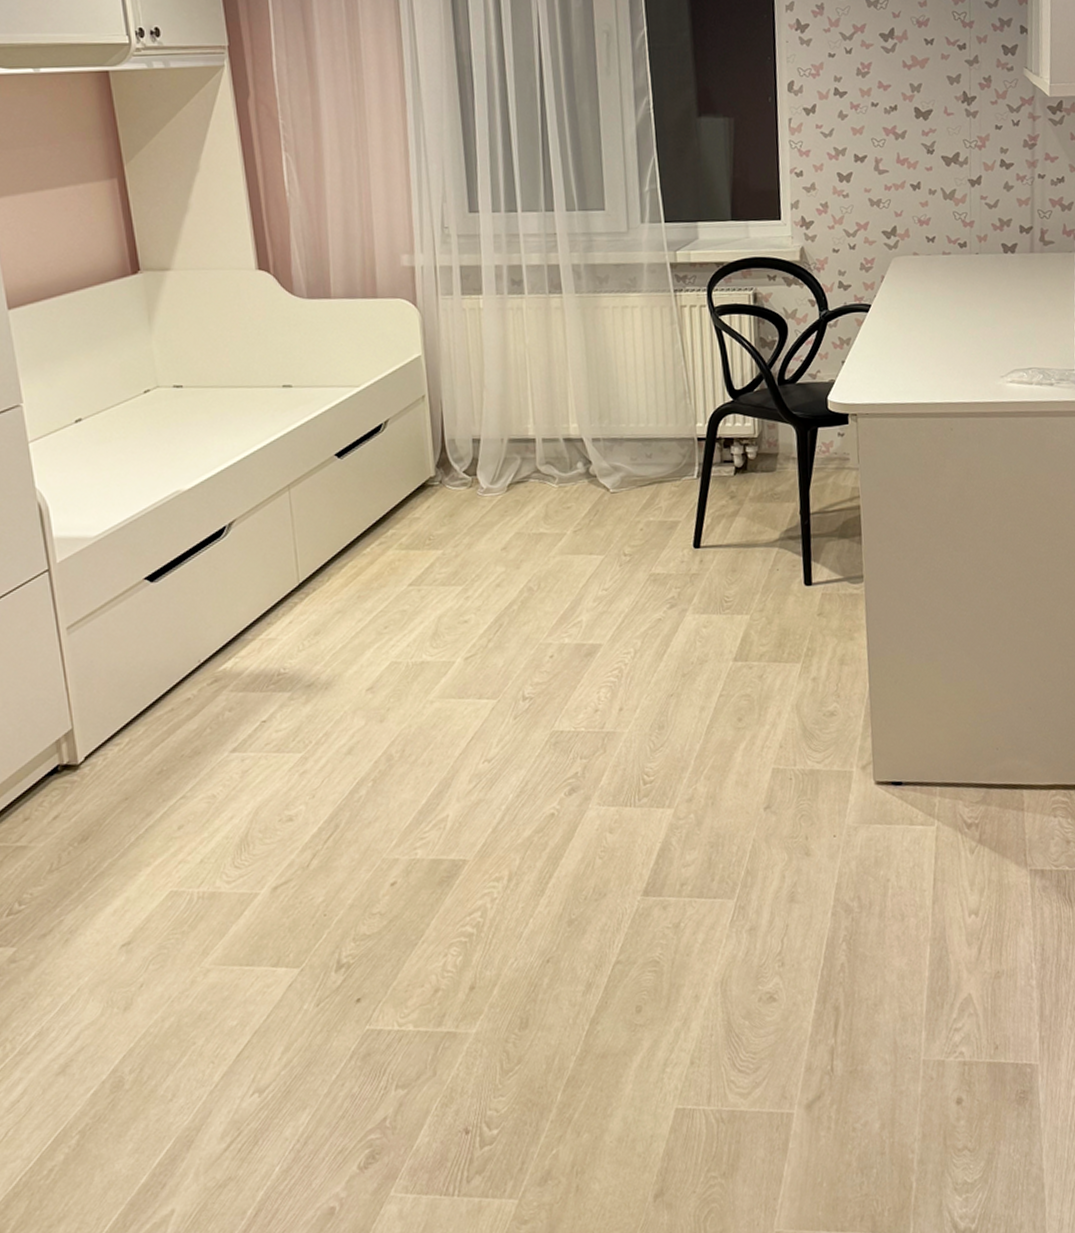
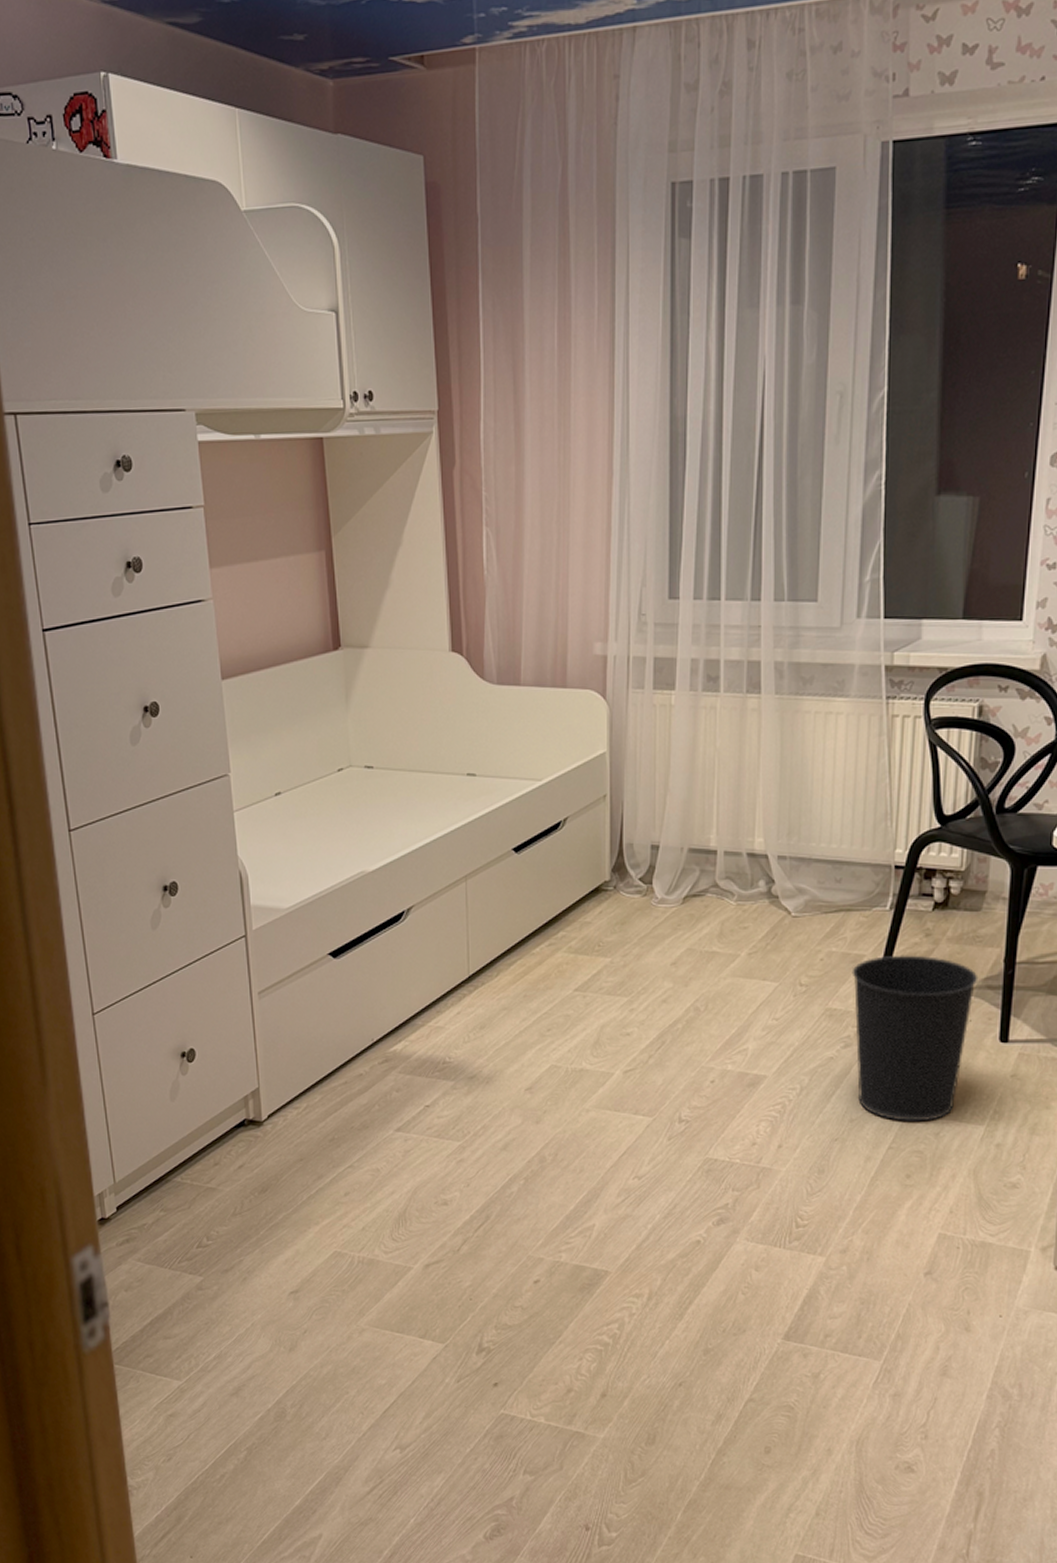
wastebasket: none [669,516,781,670] -> present [851,955,979,1122]

